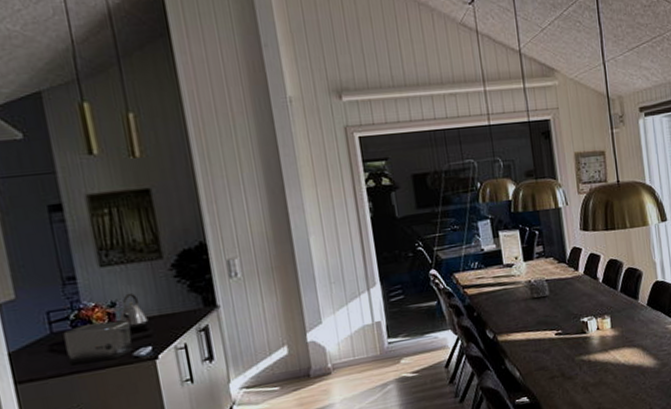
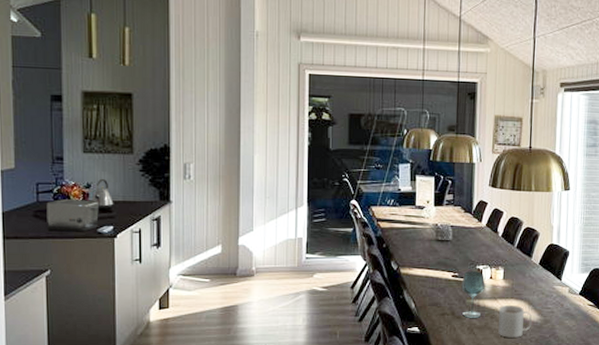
wine glass: none [567,324,594,377] -> present [461,271,485,318]
mug: none [611,353,649,390] -> present [498,304,532,338]

